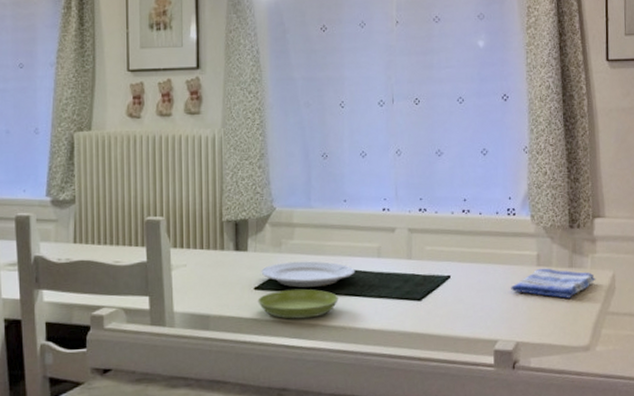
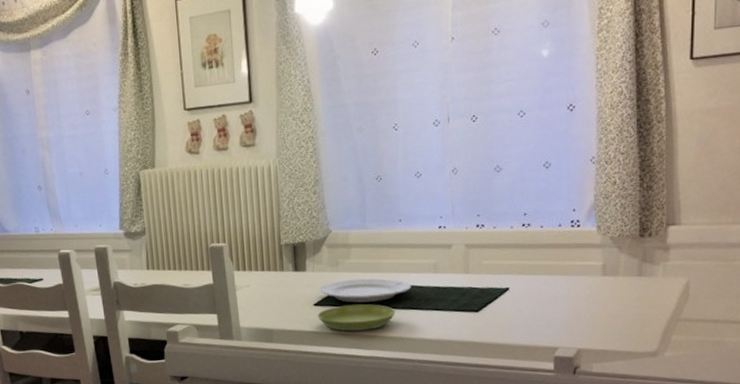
dish towel: present [511,268,596,299] -> none [573,277,668,307]

